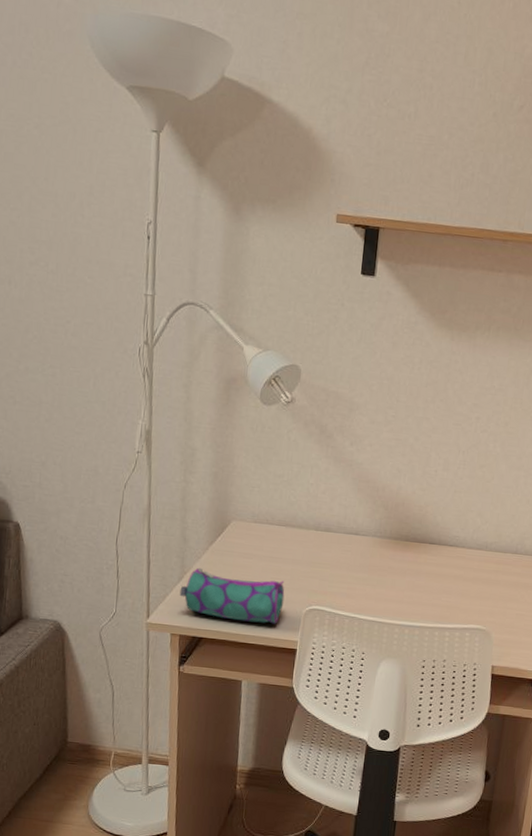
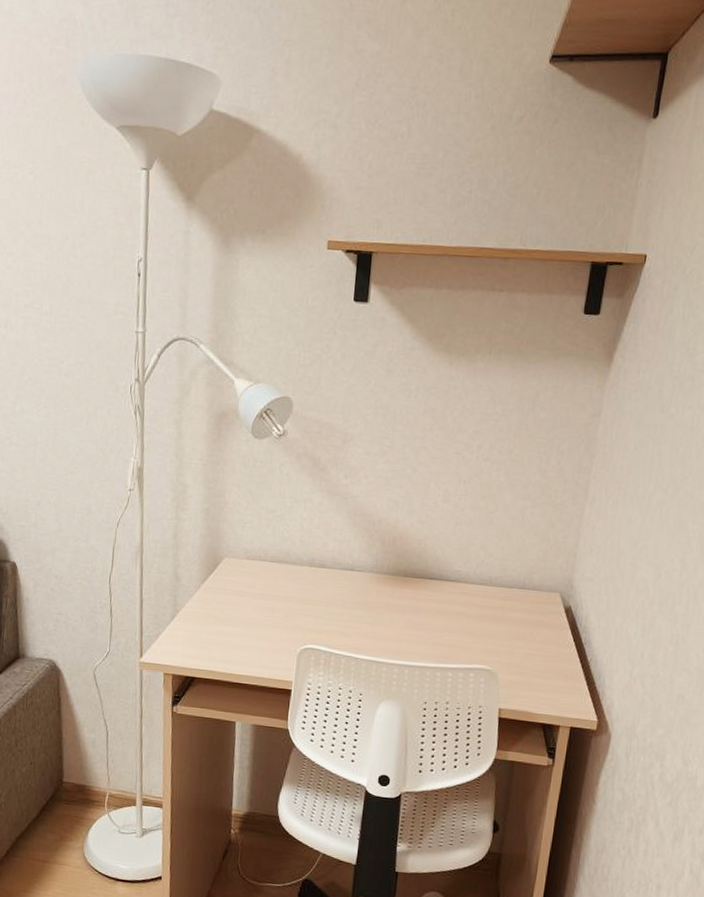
pencil case: present [179,567,285,624] -> none [172,606,279,664]

